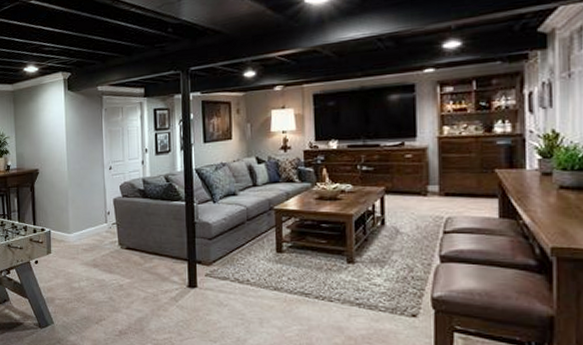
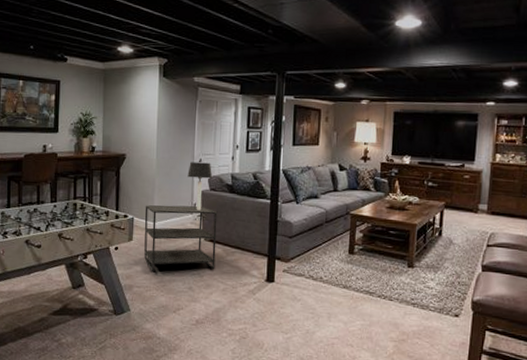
side table: none [60,213,134,283] -> present [144,205,218,271]
table lamp: none [99,169,124,218] -> present [187,162,213,210]

